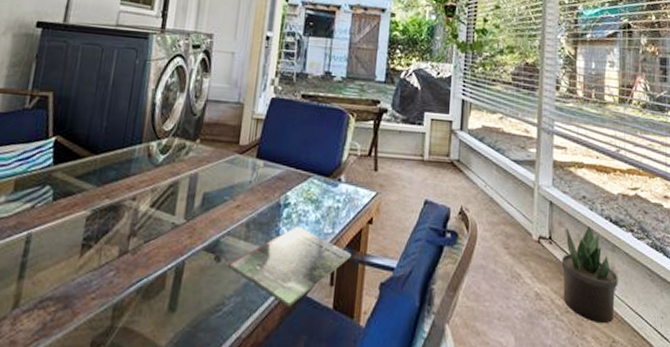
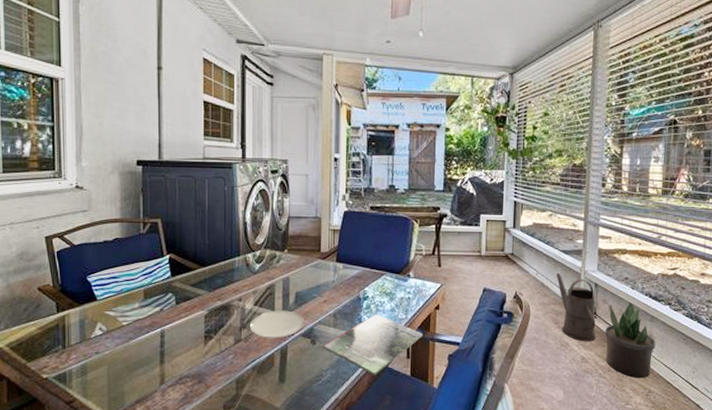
plate: none [140,214,210,253] -> present [249,310,304,339]
watering can: none [507,186,552,274] -> present [556,272,596,342]

